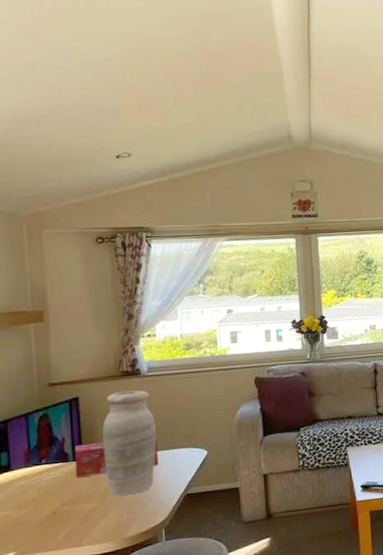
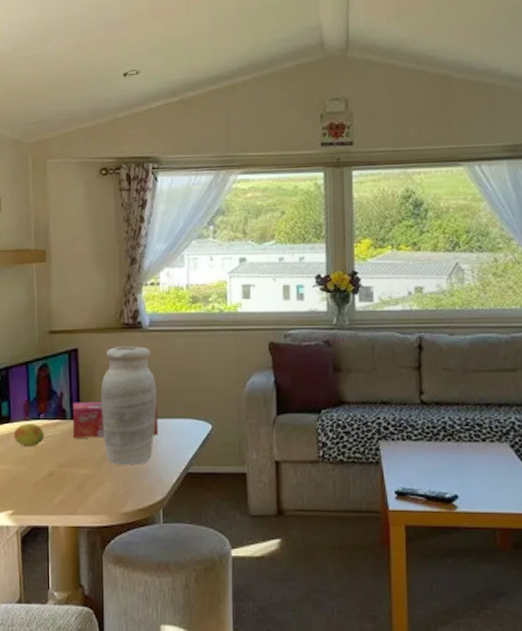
fruit: none [14,469,47,492] -> present [13,424,45,447]

